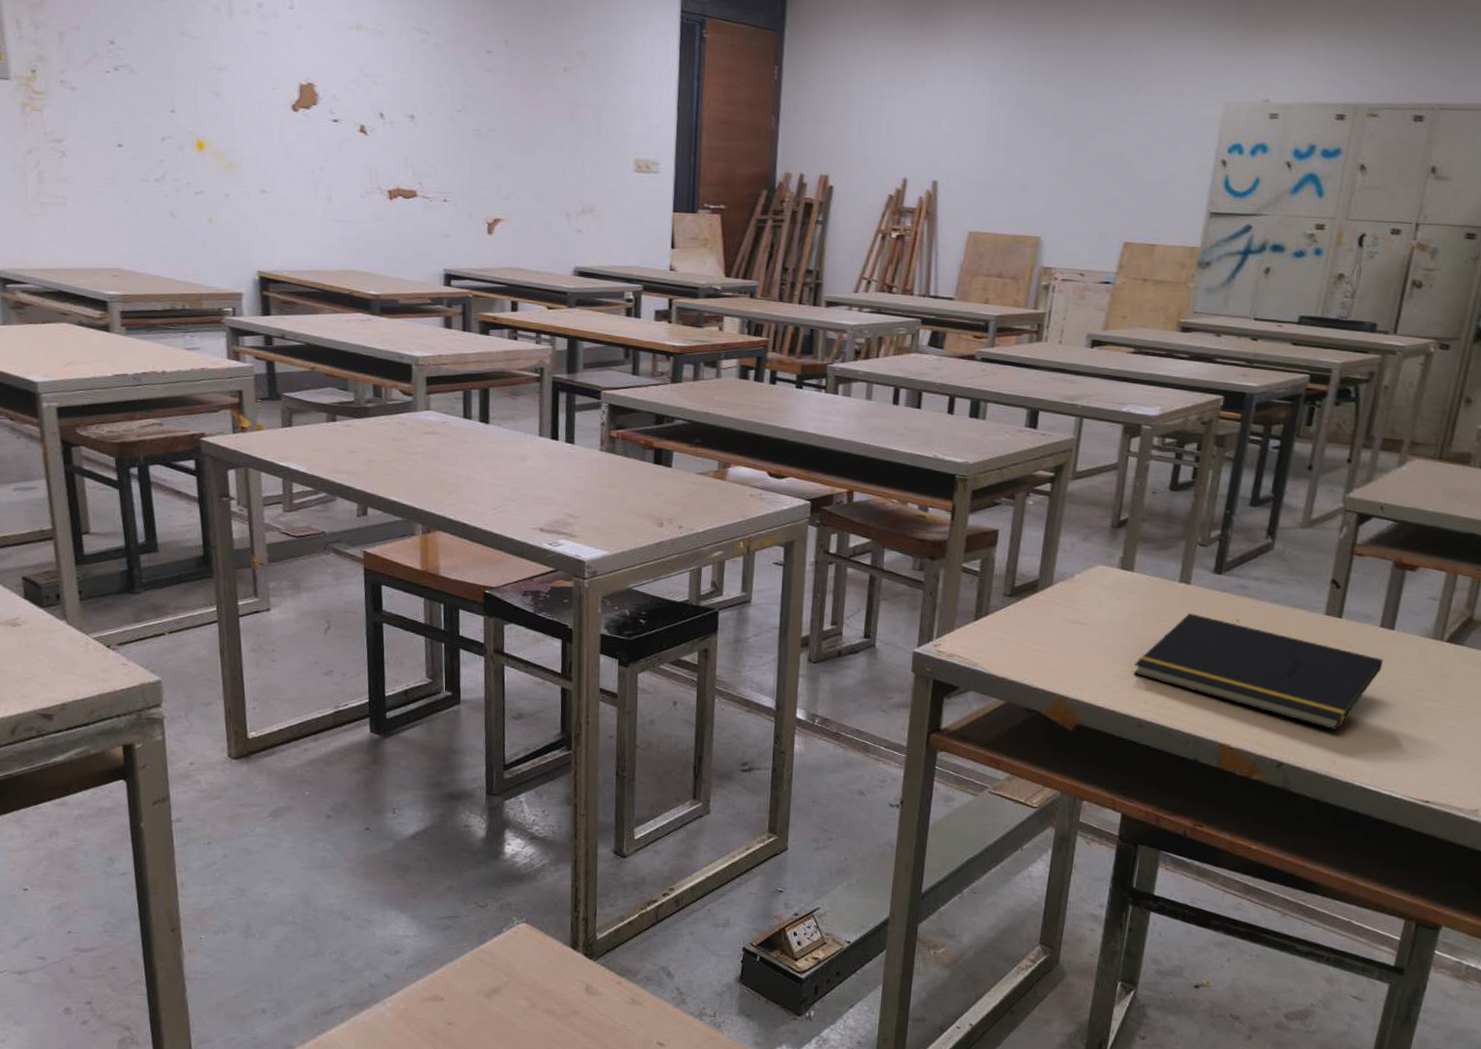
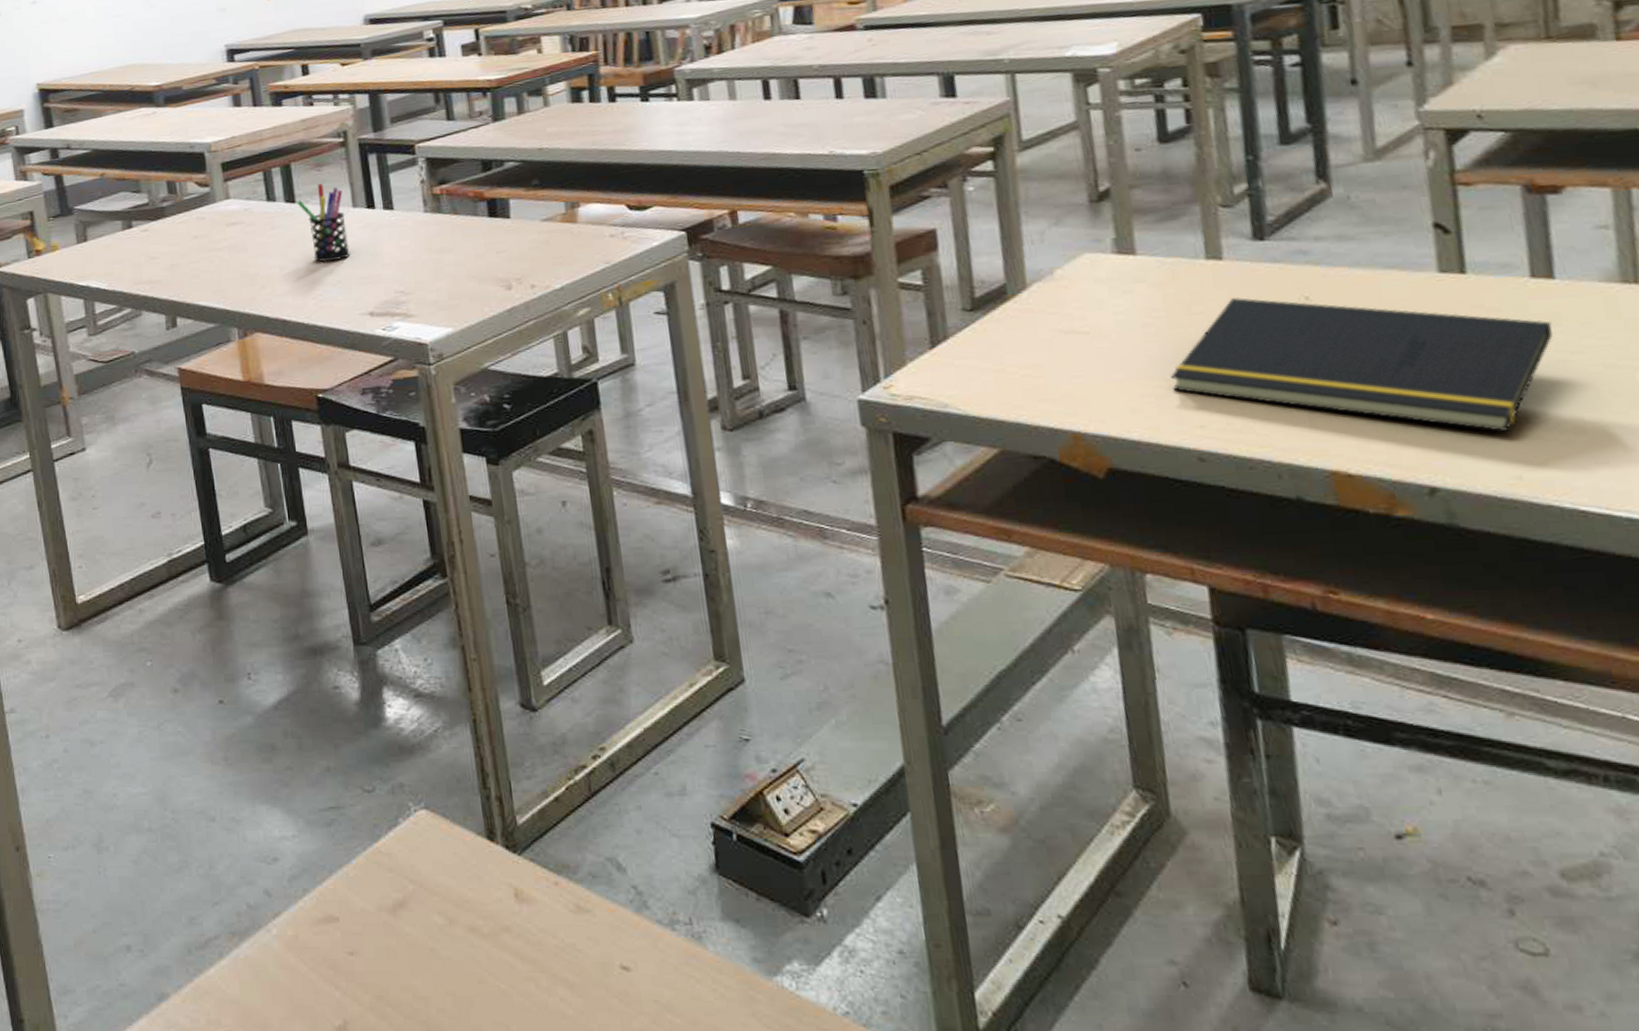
pen holder: none [490,411,532,480] -> present [297,184,350,262]

